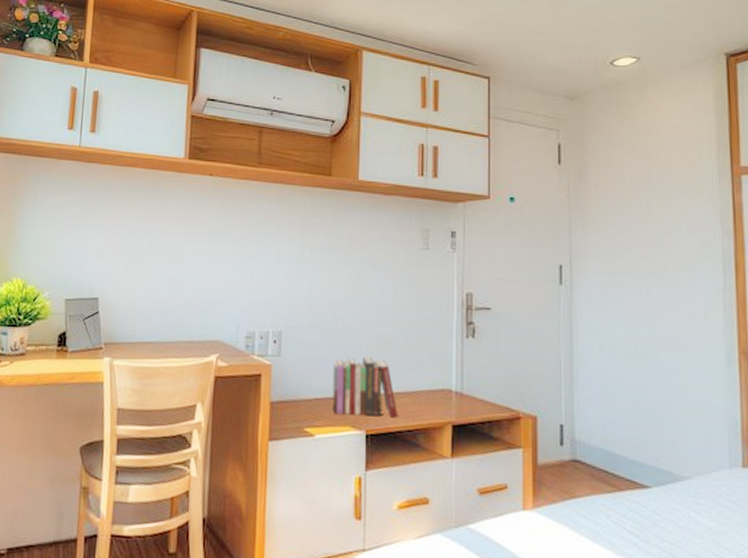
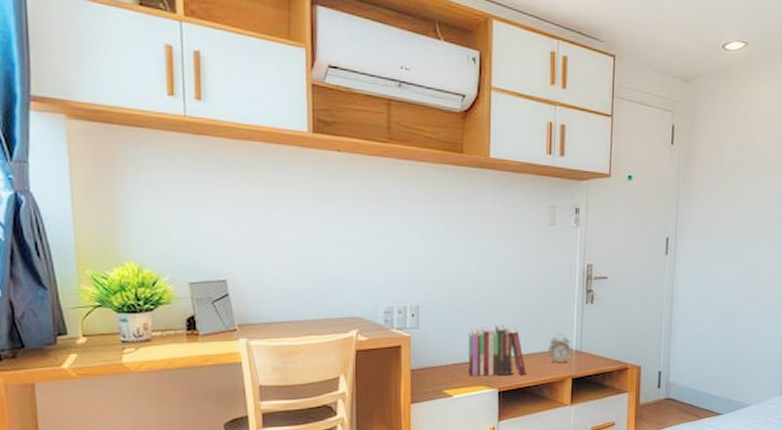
alarm clock: none [423,371,450,405] -> present [548,334,571,362]

